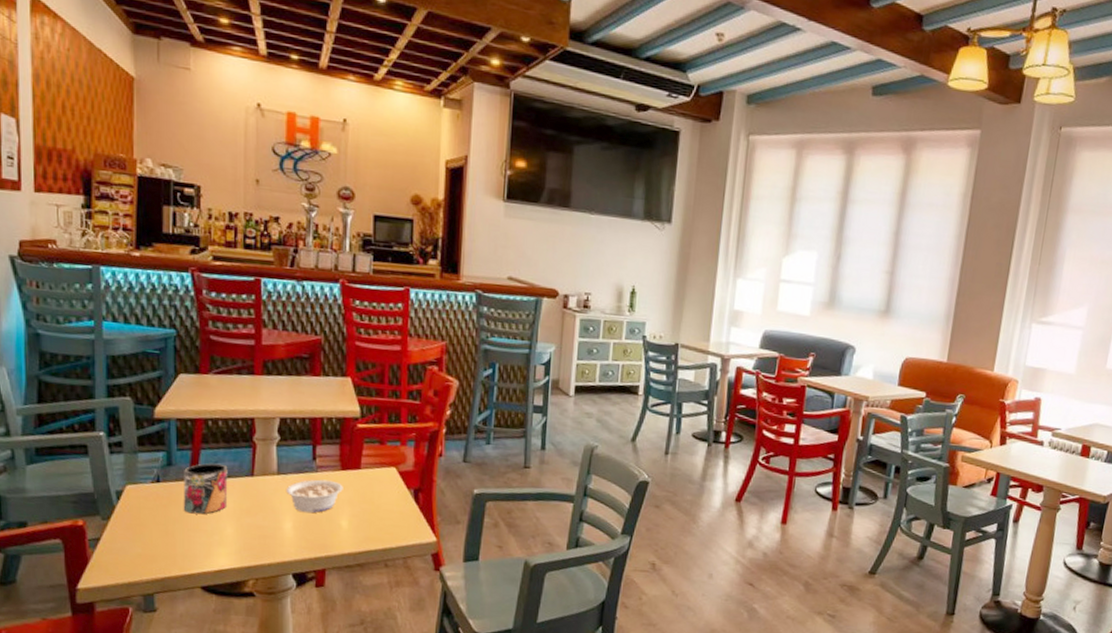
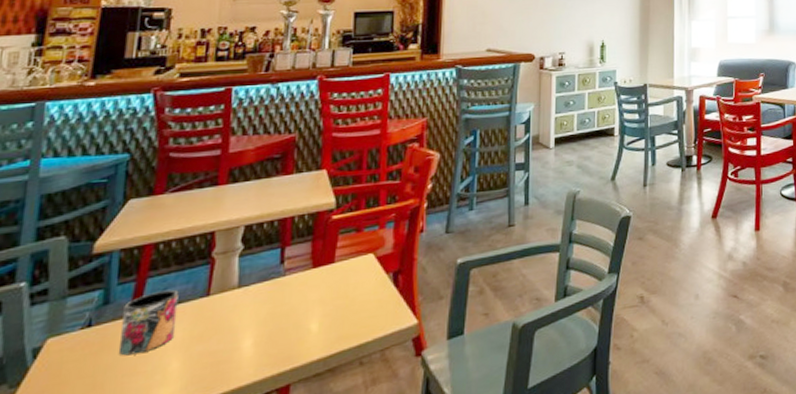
legume: present [286,479,343,513] -> none [247,281,314,325]

